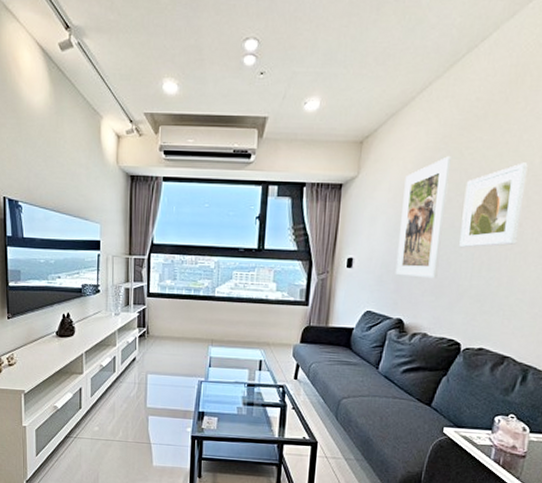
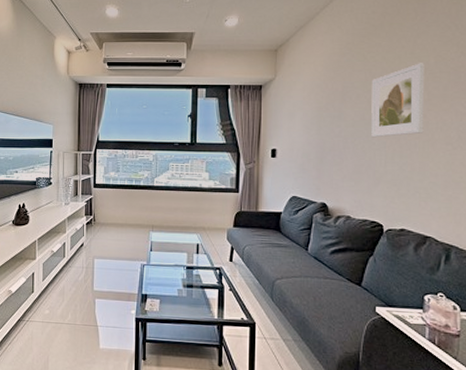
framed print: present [395,156,451,279] -> none [315,59,356,166]

